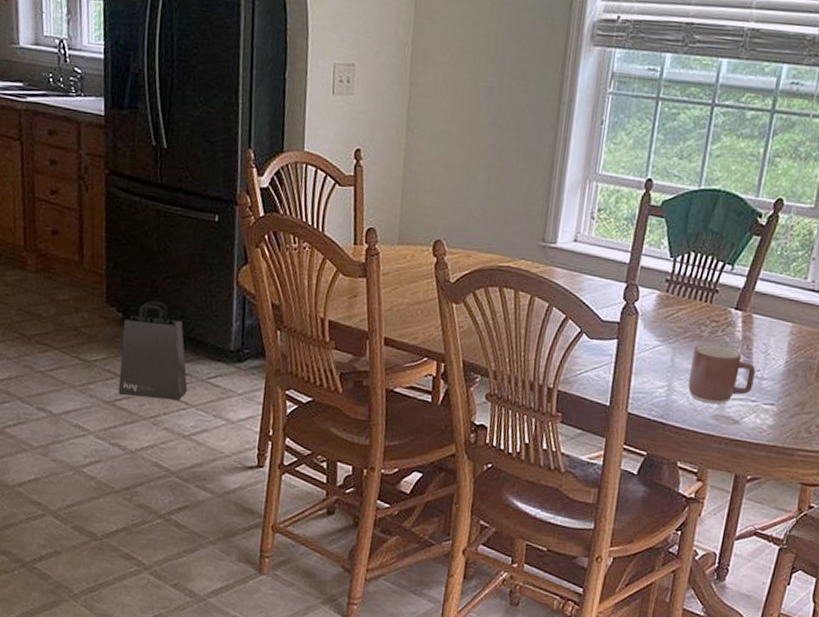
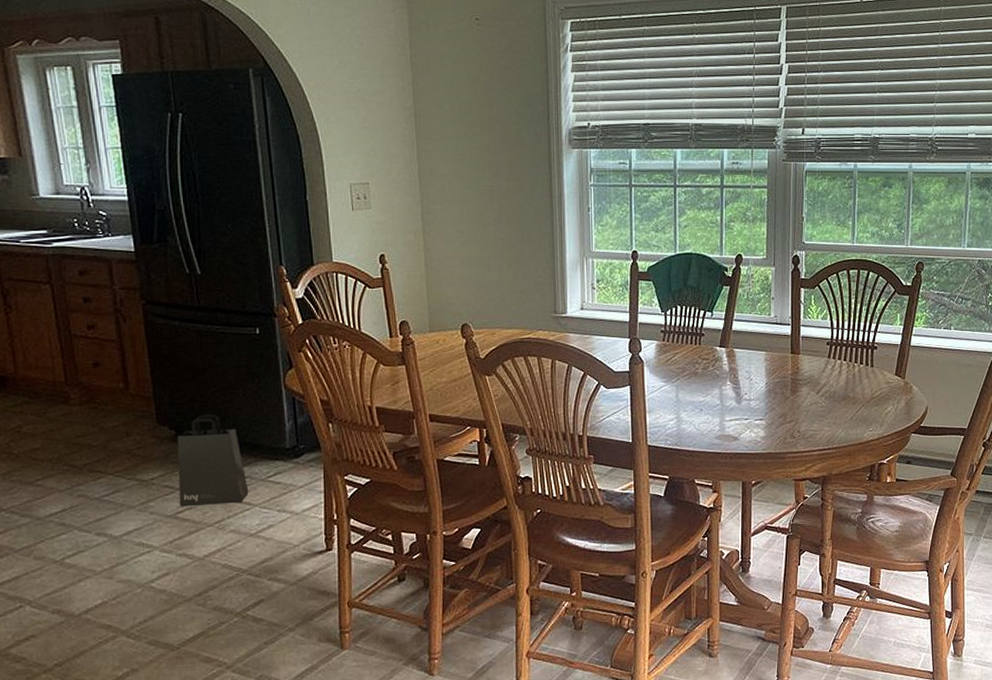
mug: present [688,344,756,405] -> none [692,378,744,427]

